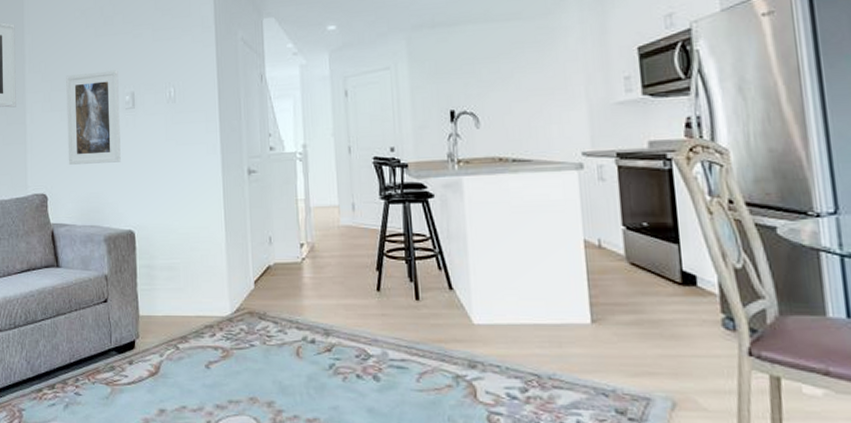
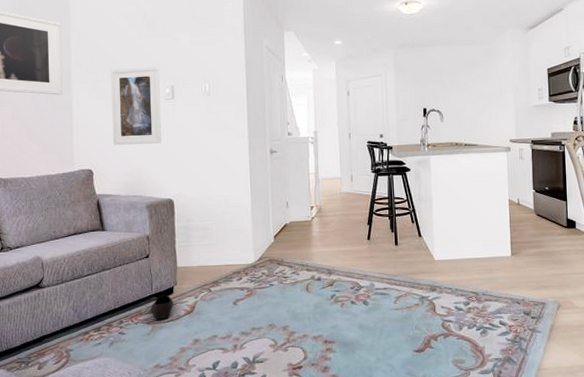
shoe: none [110,349,136,381] -> present [151,294,174,320]

